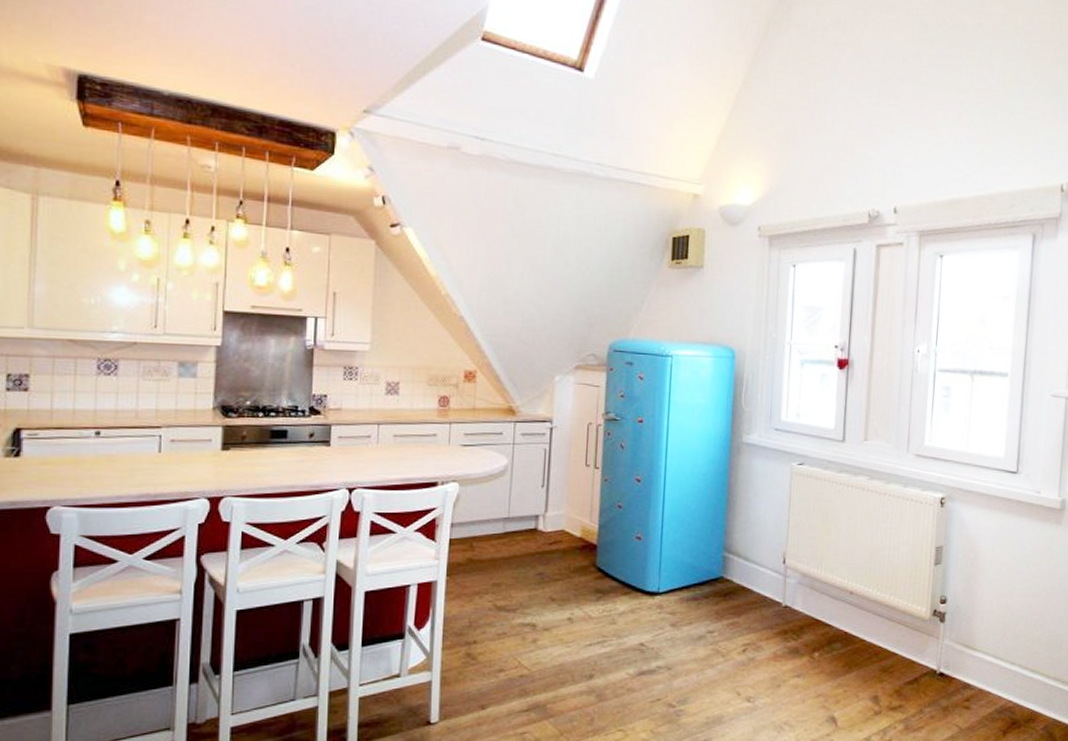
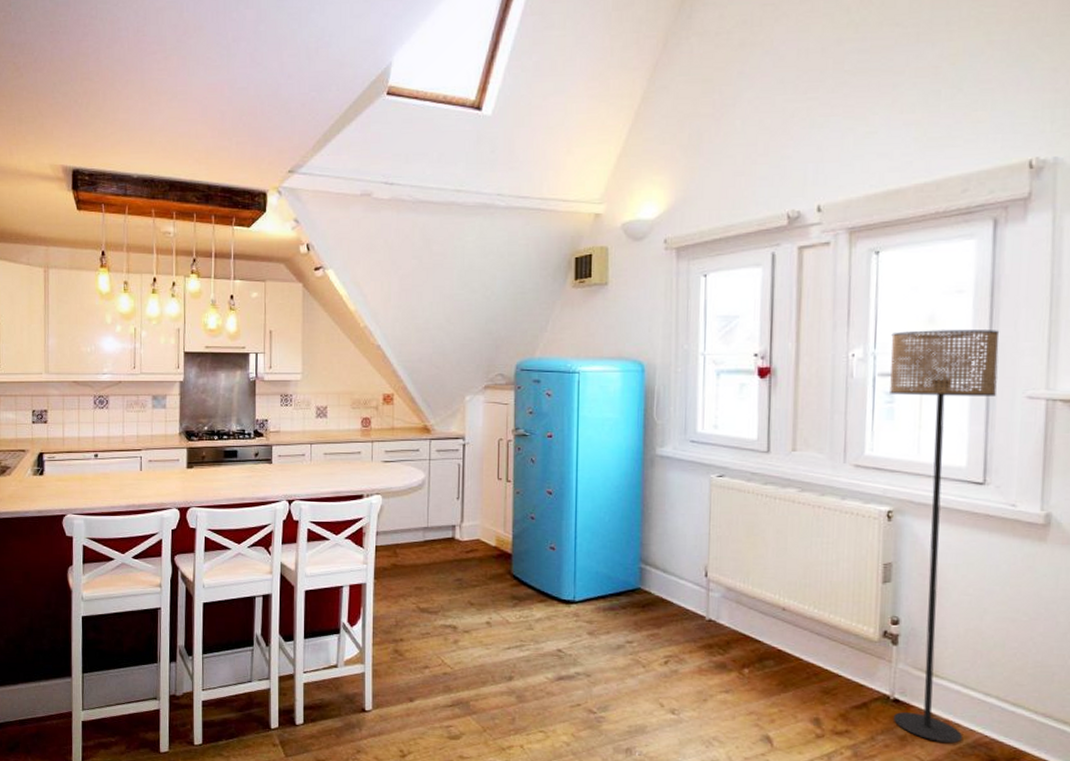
floor lamp: none [939,331,1034,711] -> present [890,330,1000,744]

